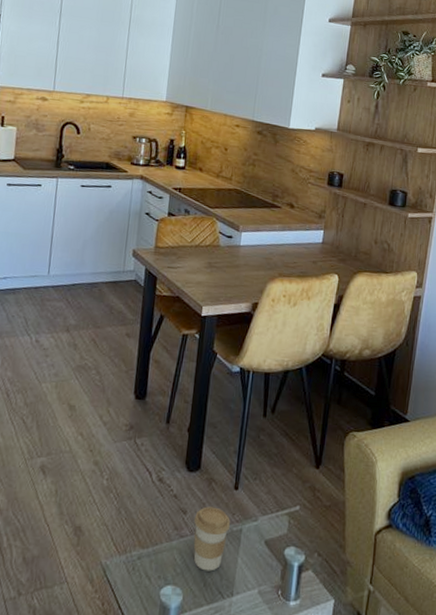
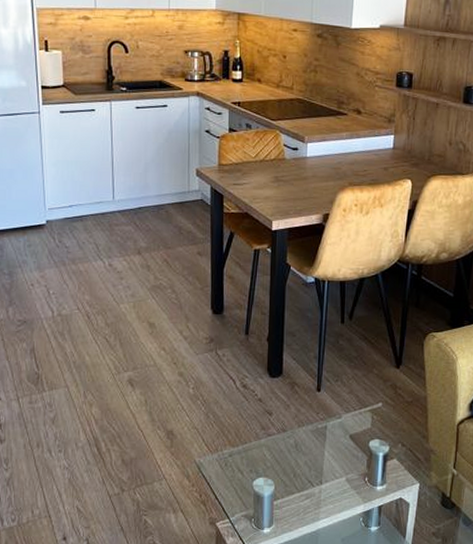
coffee cup: present [193,506,230,571] -> none [279,408,315,464]

